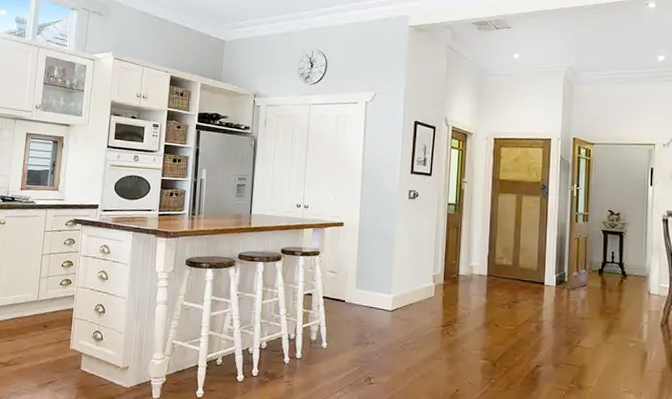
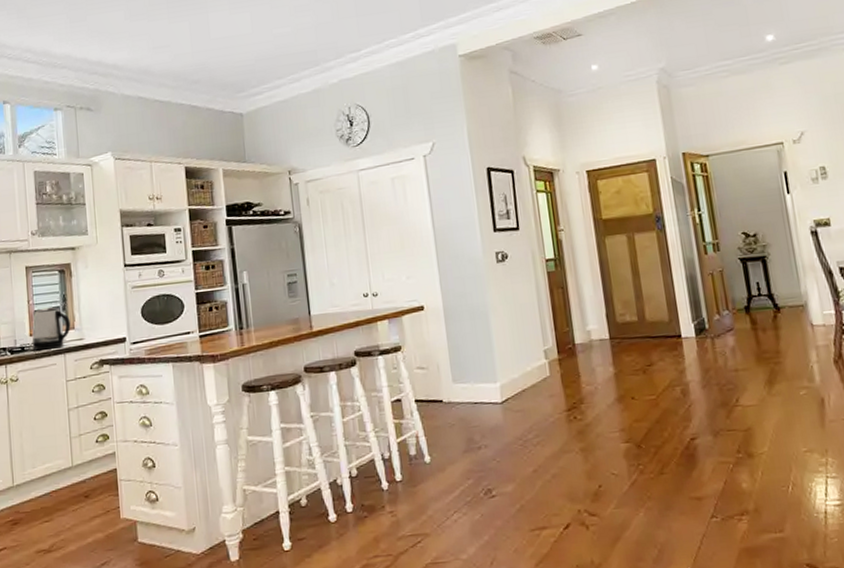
kettle: none [21,169,56,204] -> present [32,307,71,351]

